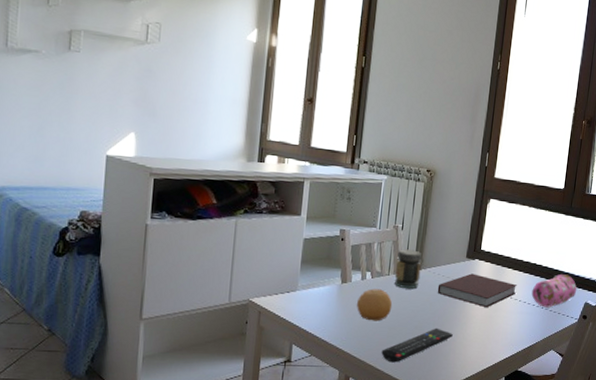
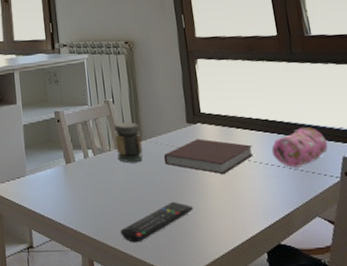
fruit: present [356,288,393,321] -> none [84,166,121,200]

